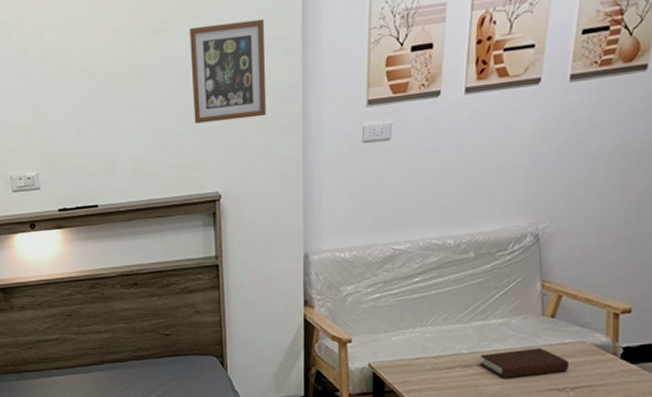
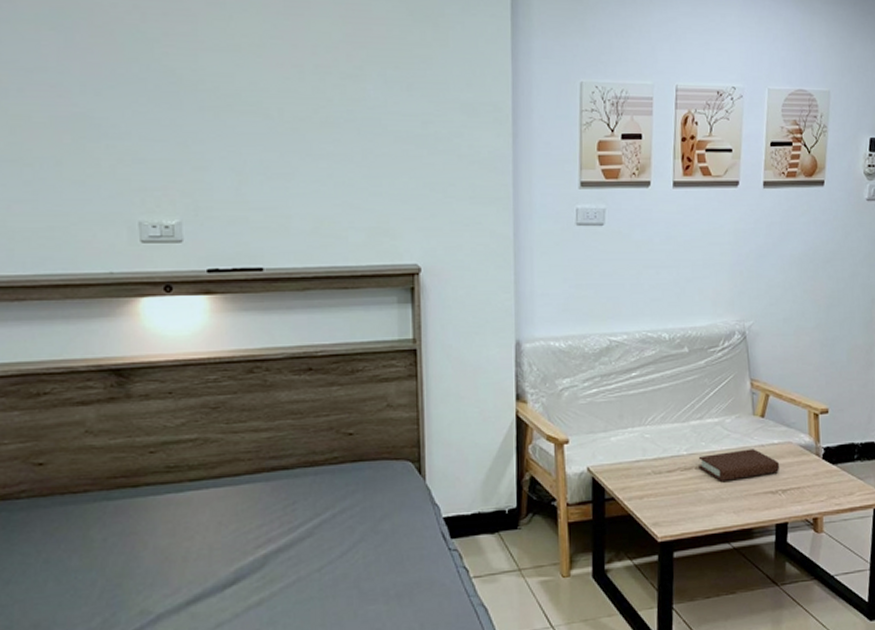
picture frame: present [190,19,266,124] -> none [387,78,473,185]

